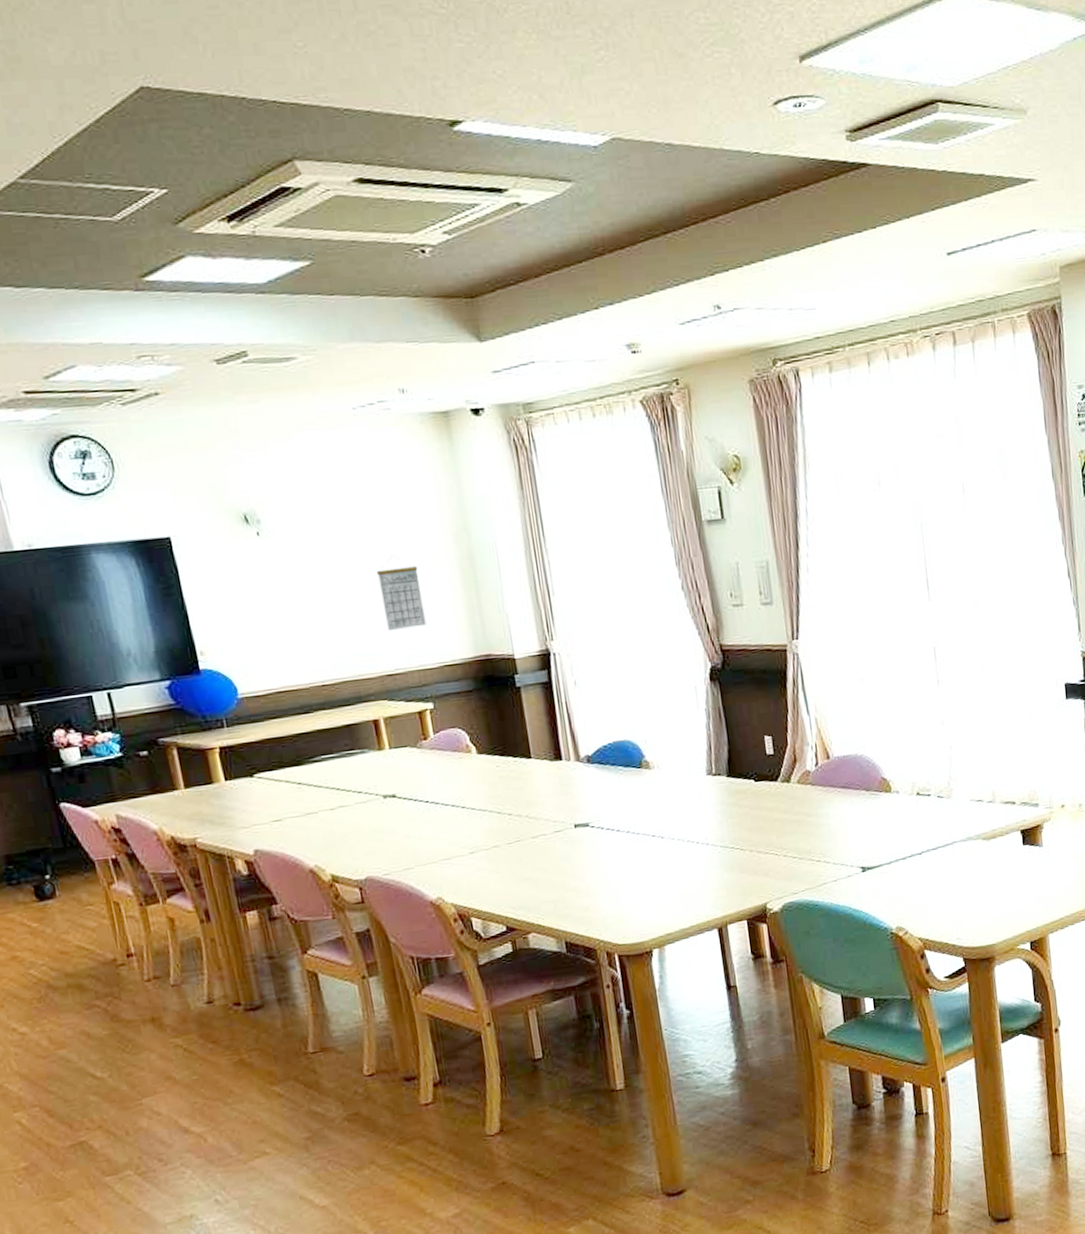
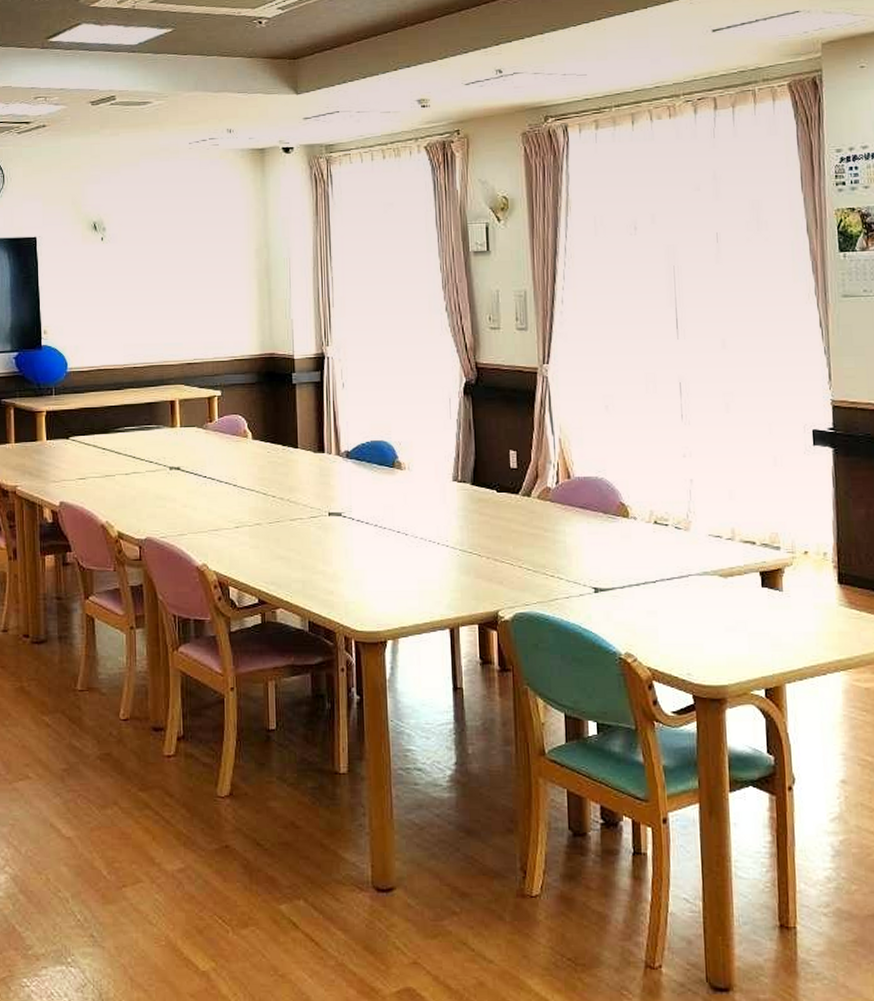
calendar: present [376,556,427,630] -> none [189,264,224,326]

